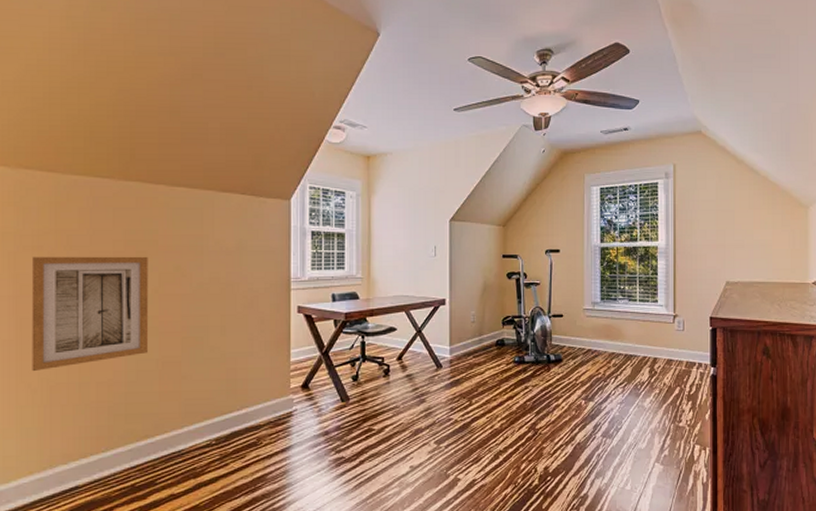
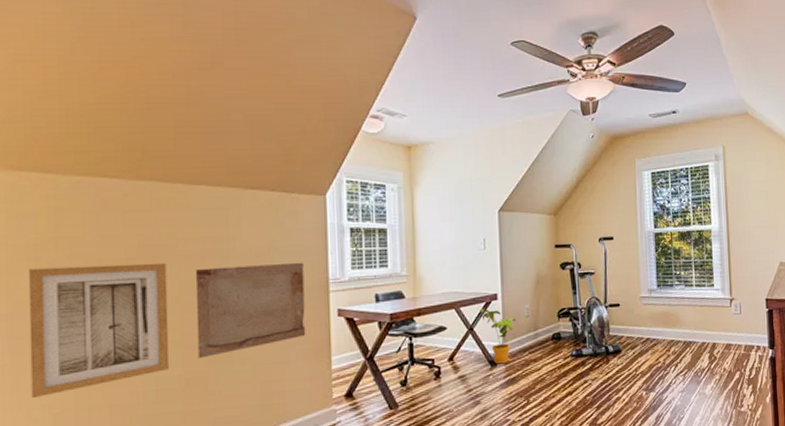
stone plaque: none [173,261,268,345] -> present [195,262,306,359]
house plant: none [428,312,462,366] -> present [480,308,516,364]

